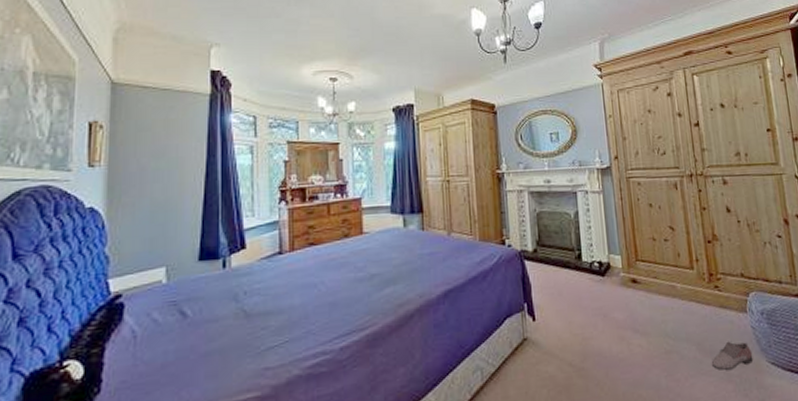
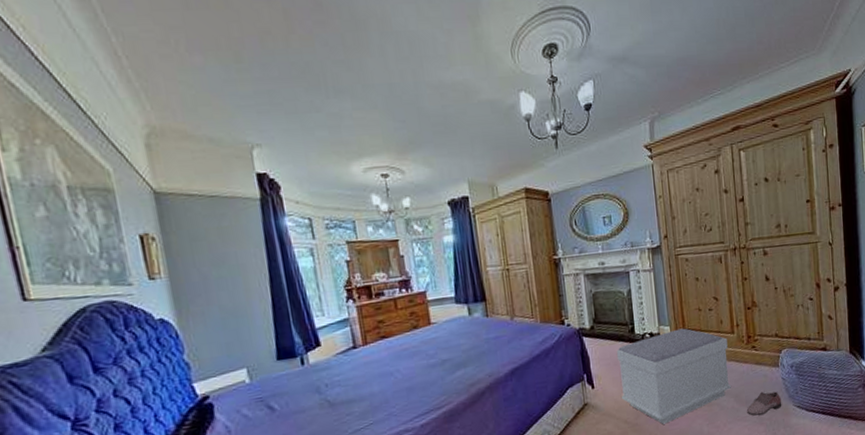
bench: none [561,259,692,372] -> present [616,328,731,424]

